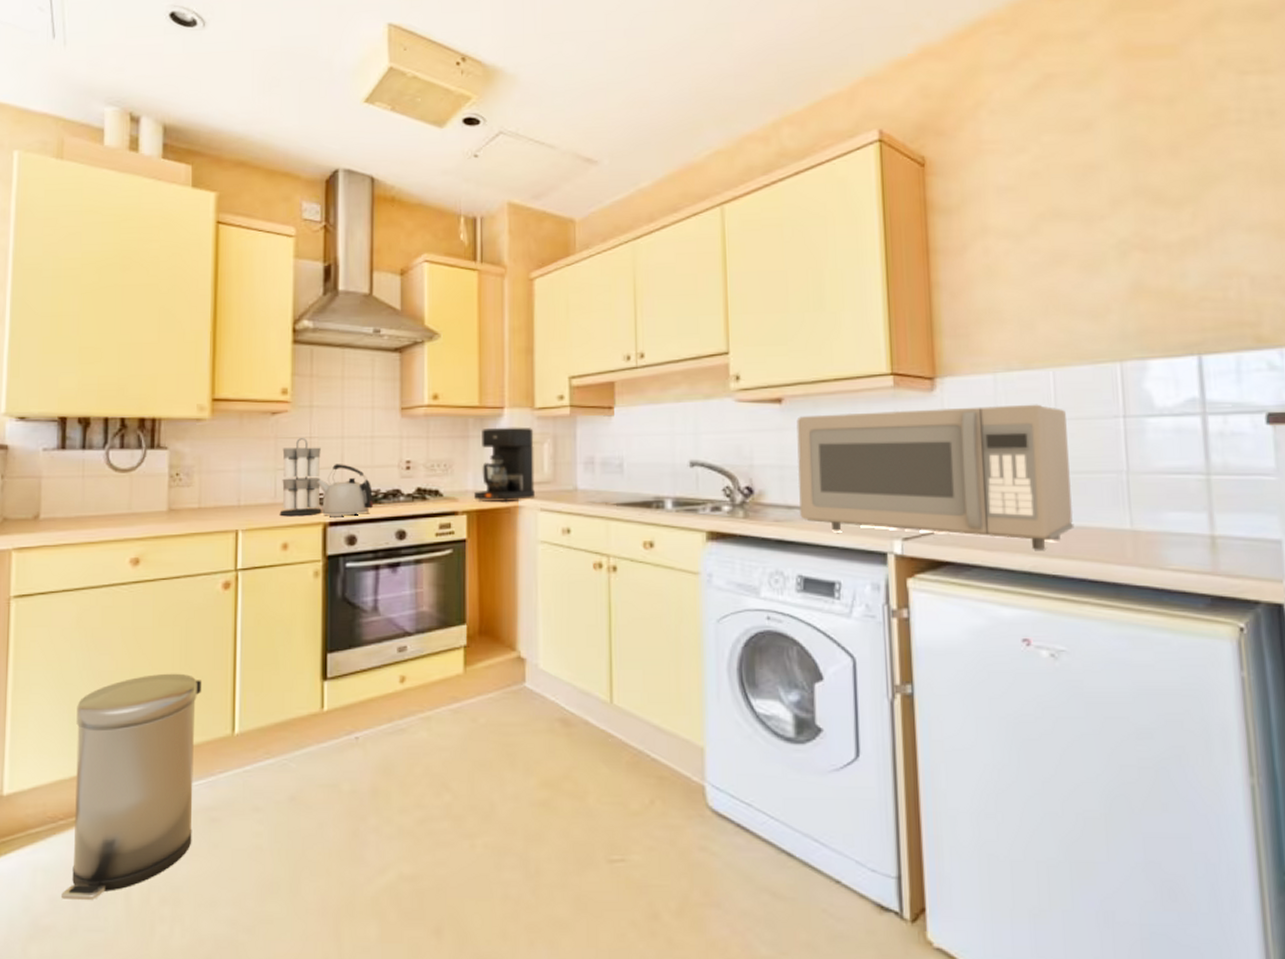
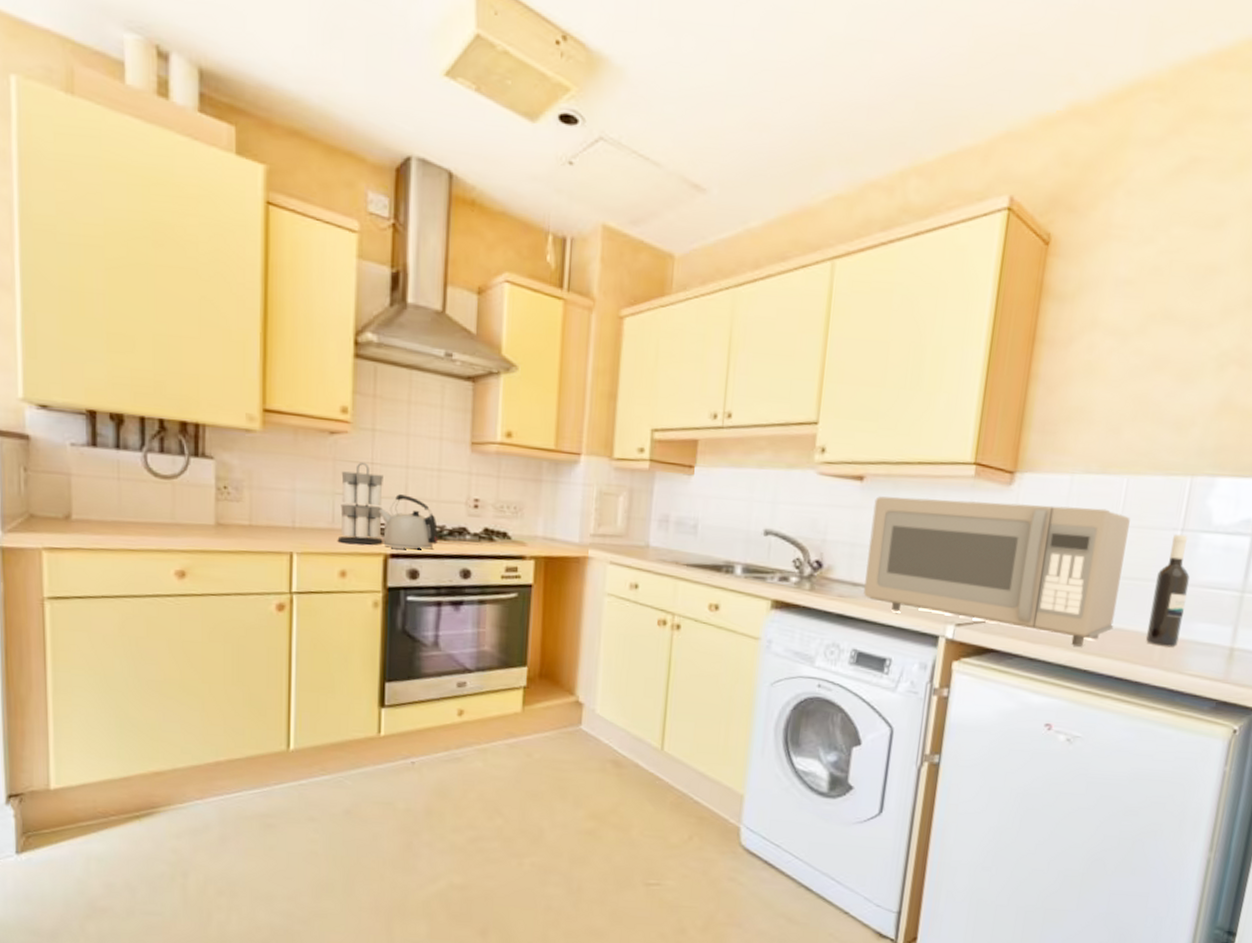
pedal bin: present [61,673,202,900] -> none [117,687,256,888]
coffee maker: present [473,427,535,502] -> none [542,473,610,551]
wine bottle: none [1108,421,1150,542] -> present [1145,534,1191,648]

